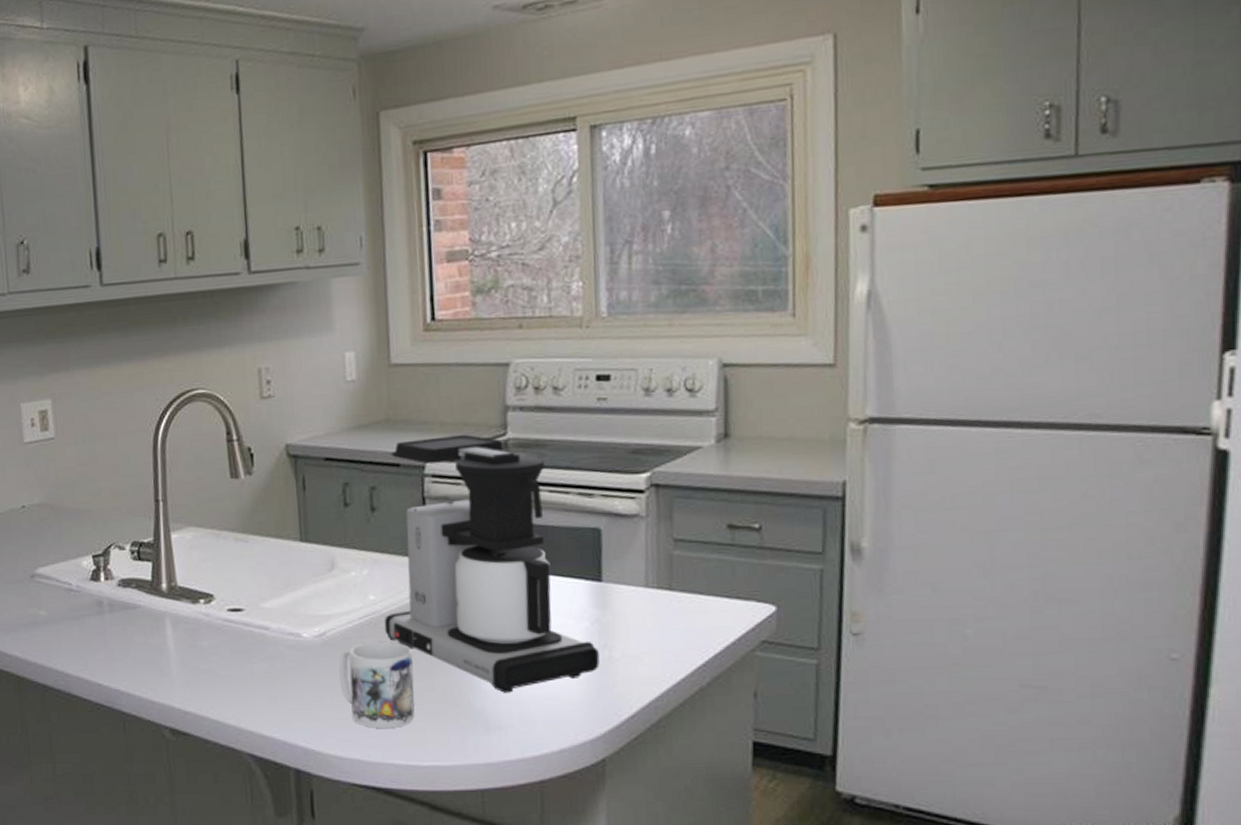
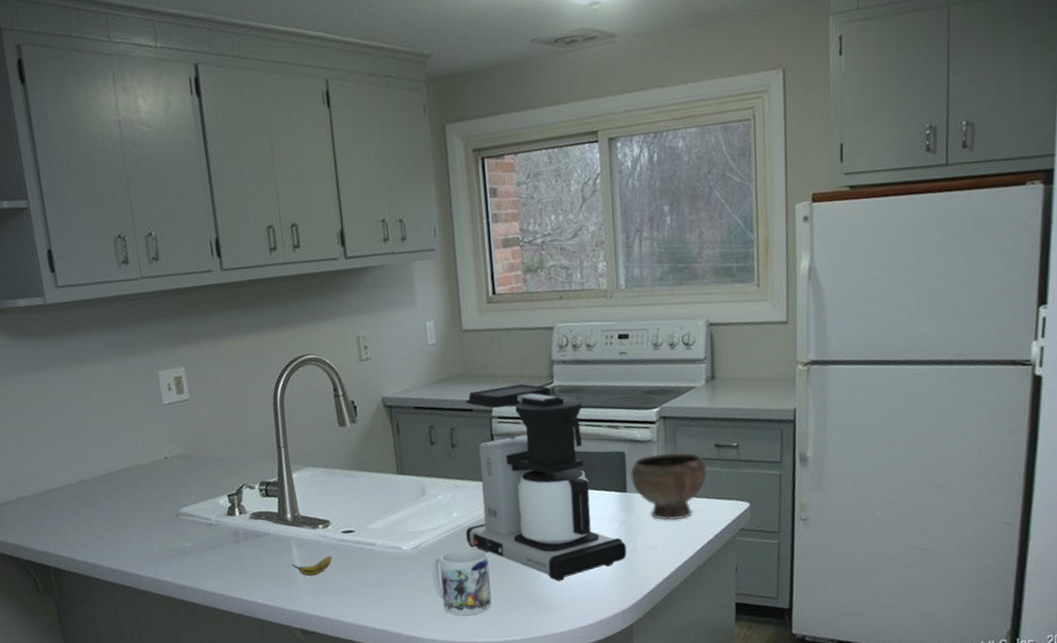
banana: none [164,638,215,663] -> present [292,555,333,577]
bowl: none [607,532,715,623] -> present [630,452,707,521]

